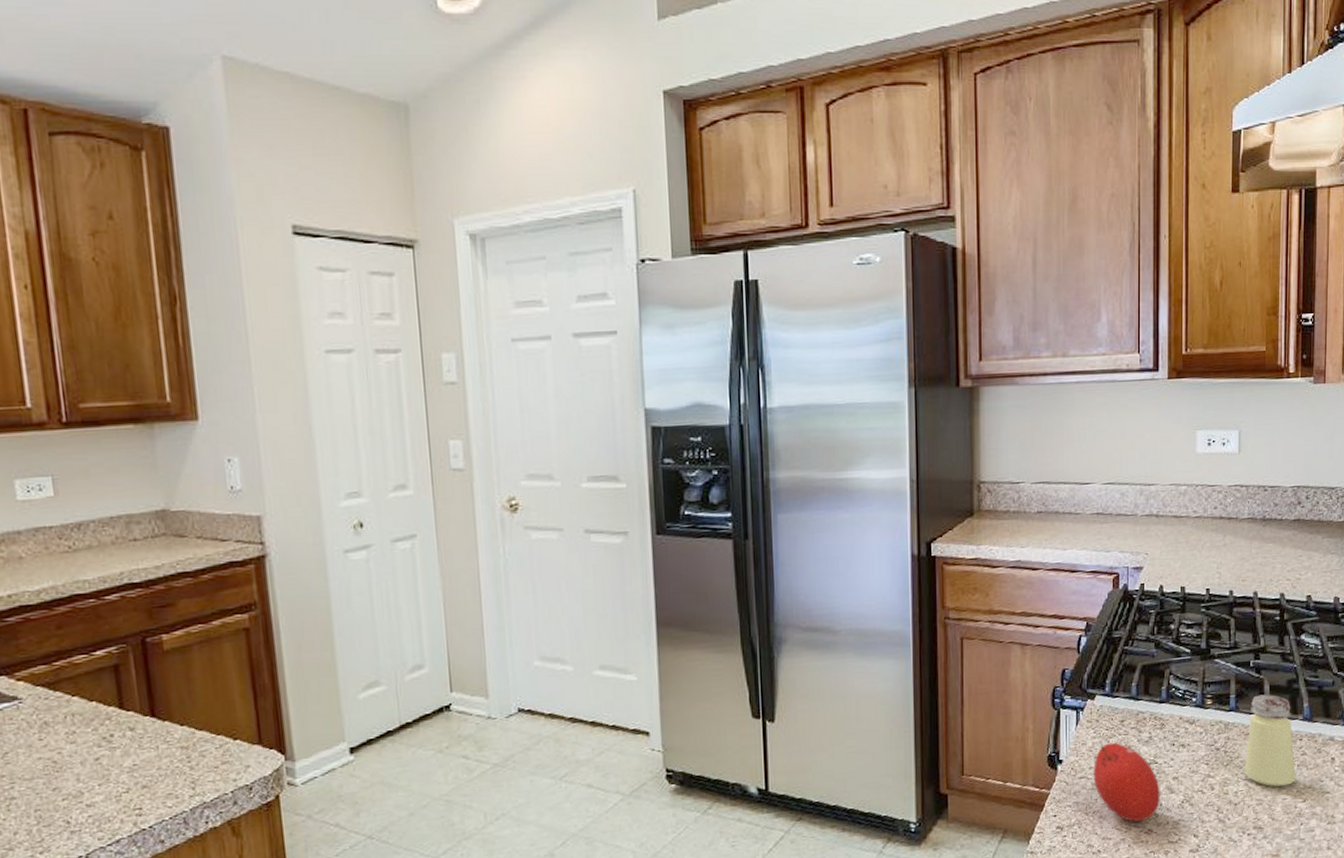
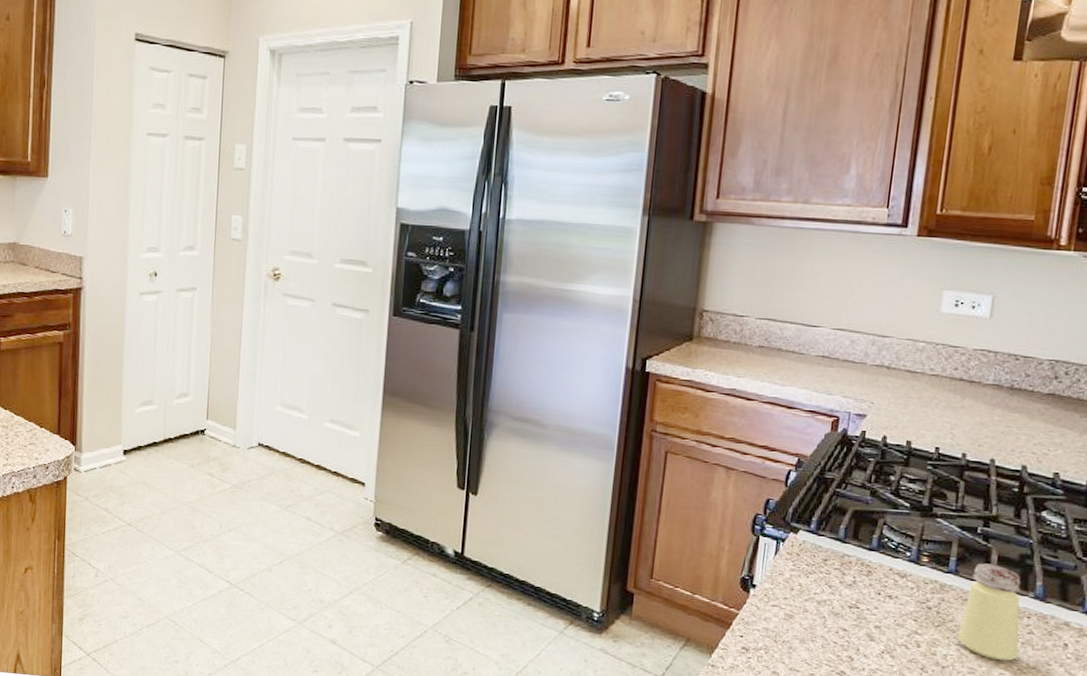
fruit: present [1093,742,1160,822] -> none [787,577,859,662]

